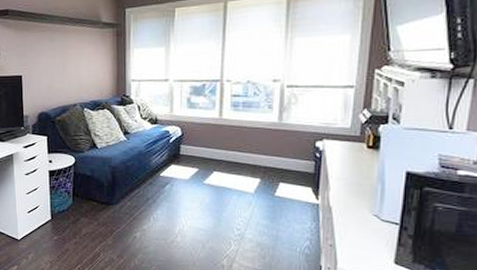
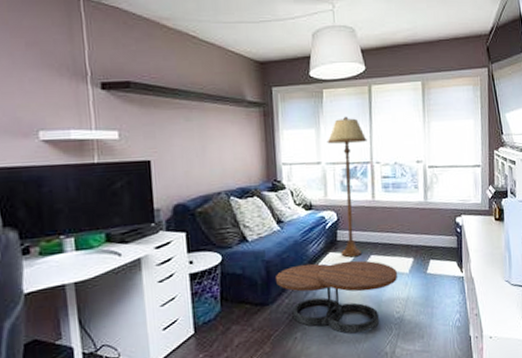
coffee table: none [120,173,242,242] -> present [276,260,398,334]
floor lamp: none [176,34,218,170] -> present [327,116,367,257]

